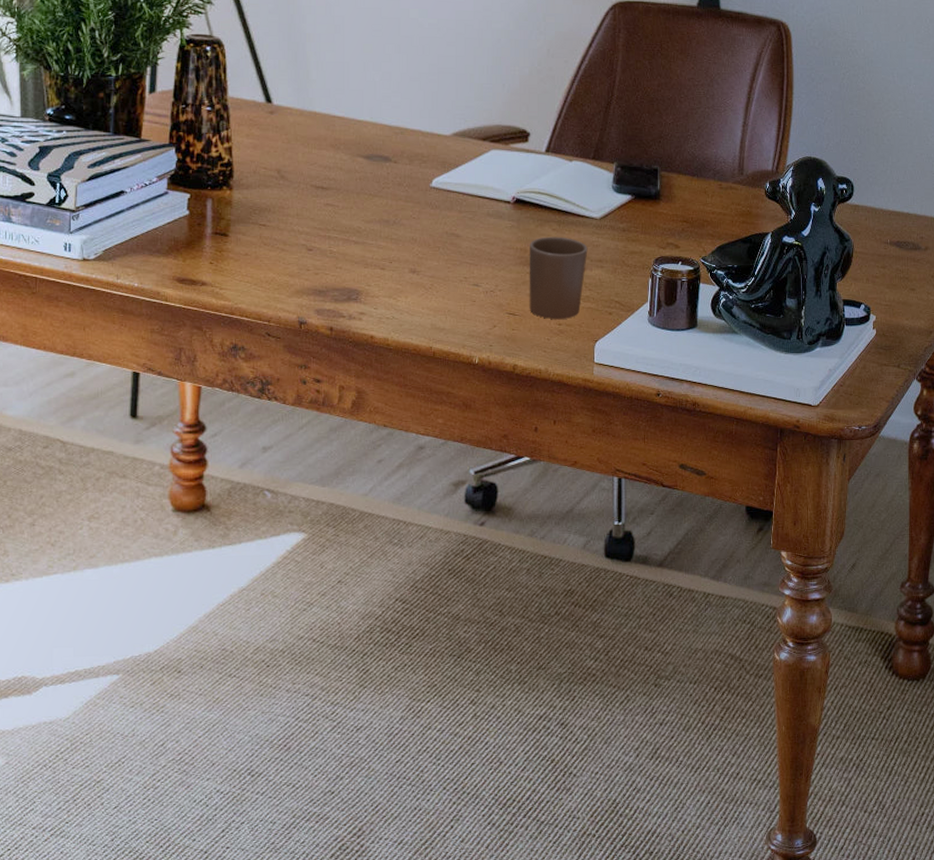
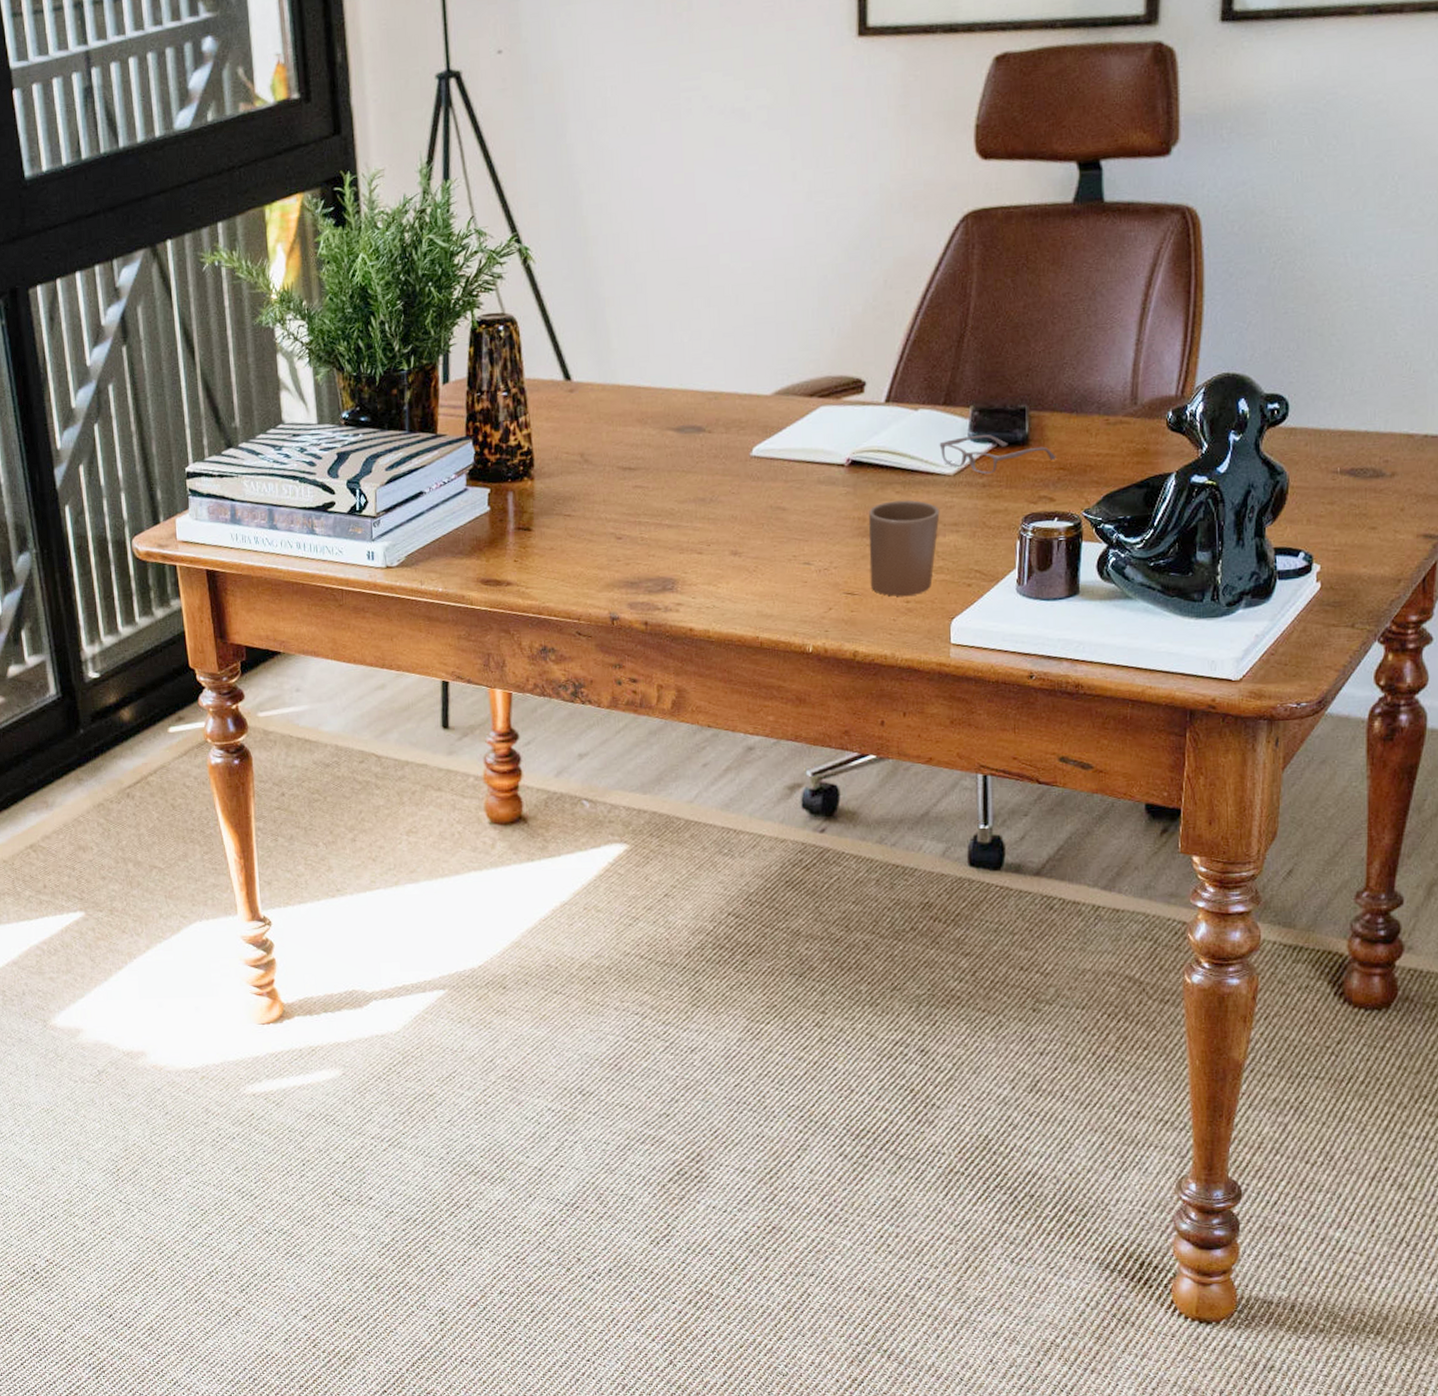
eyeglasses: none [589,188,681,221] -> present [939,435,1056,475]

